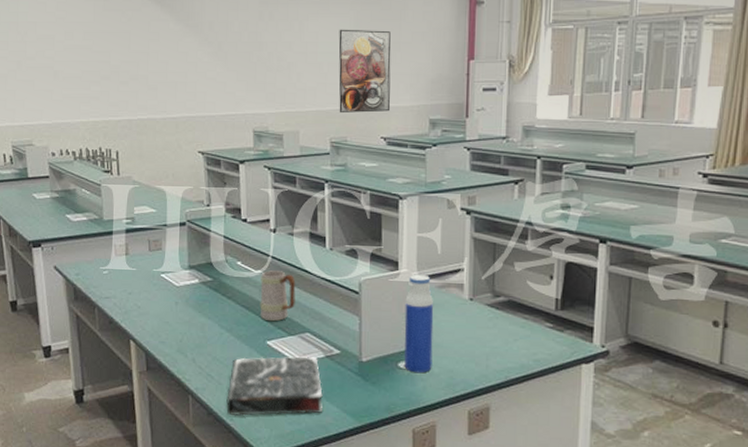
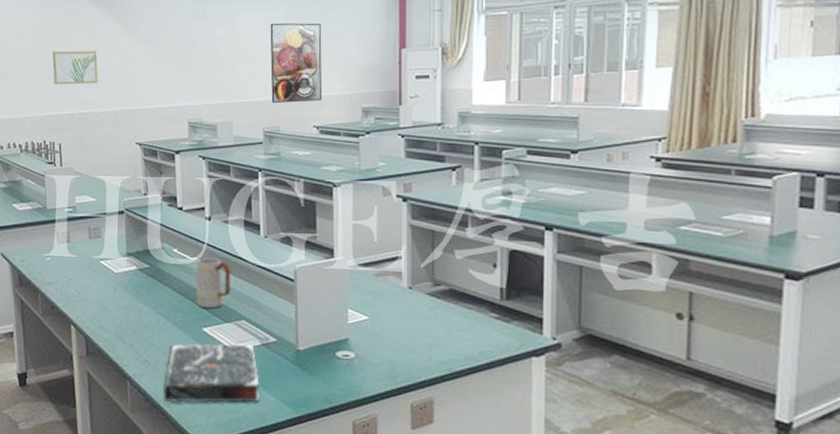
wall art: none [107,51,158,88] -> present [52,51,98,85]
water bottle: present [404,274,434,374] -> none [341,262,372,364]

